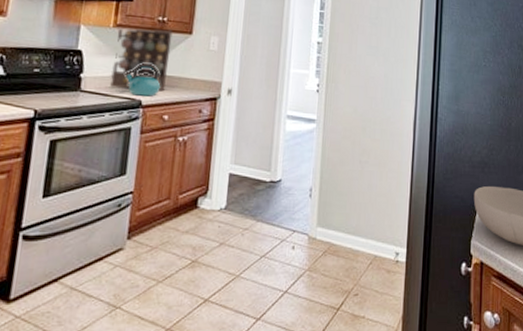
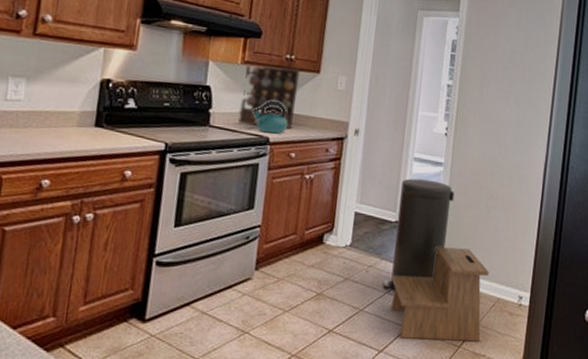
pedal bin: none [258,136,328,254] -> present [382,178,455,291]
step stool: none [267,205,365,304] -> present [390,246,489,342]

